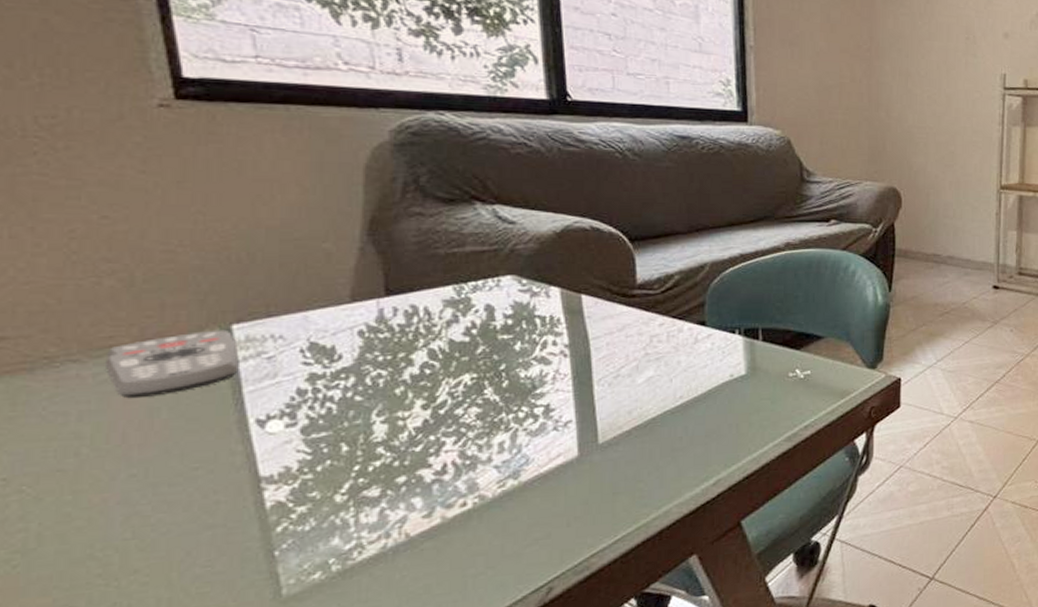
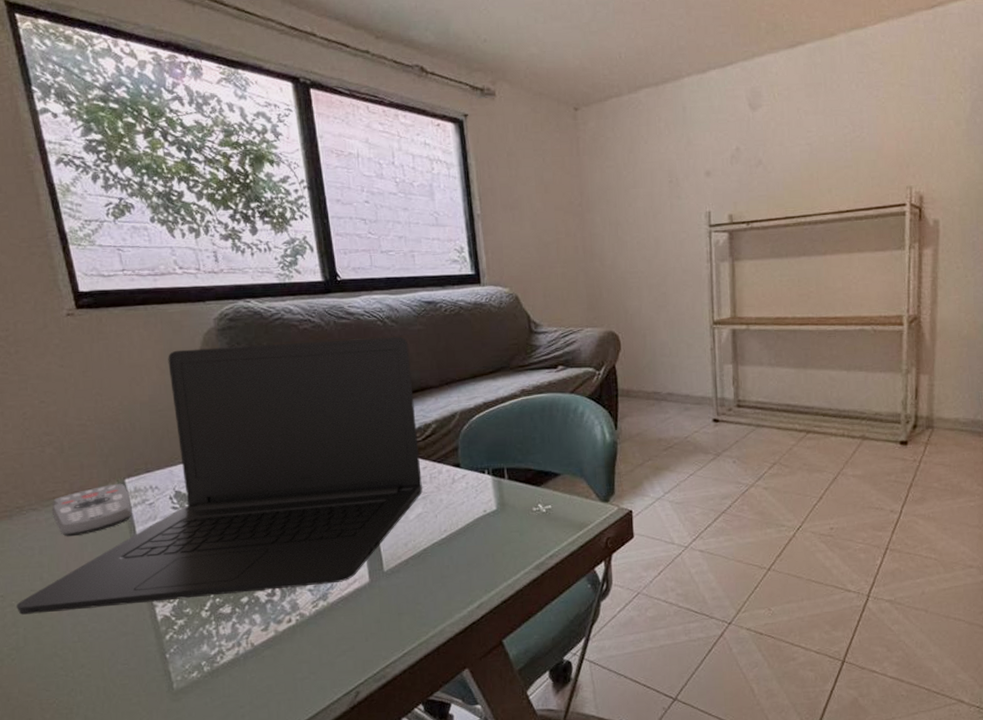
laptop: none [29,165,657,504] -> present [16,336,423,615]

